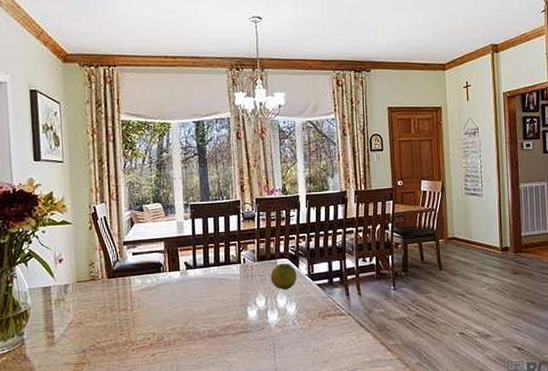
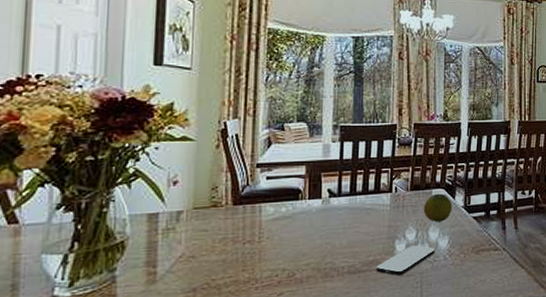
smartphone: none [232,311,284,339] -> present [376,245,435,276]

